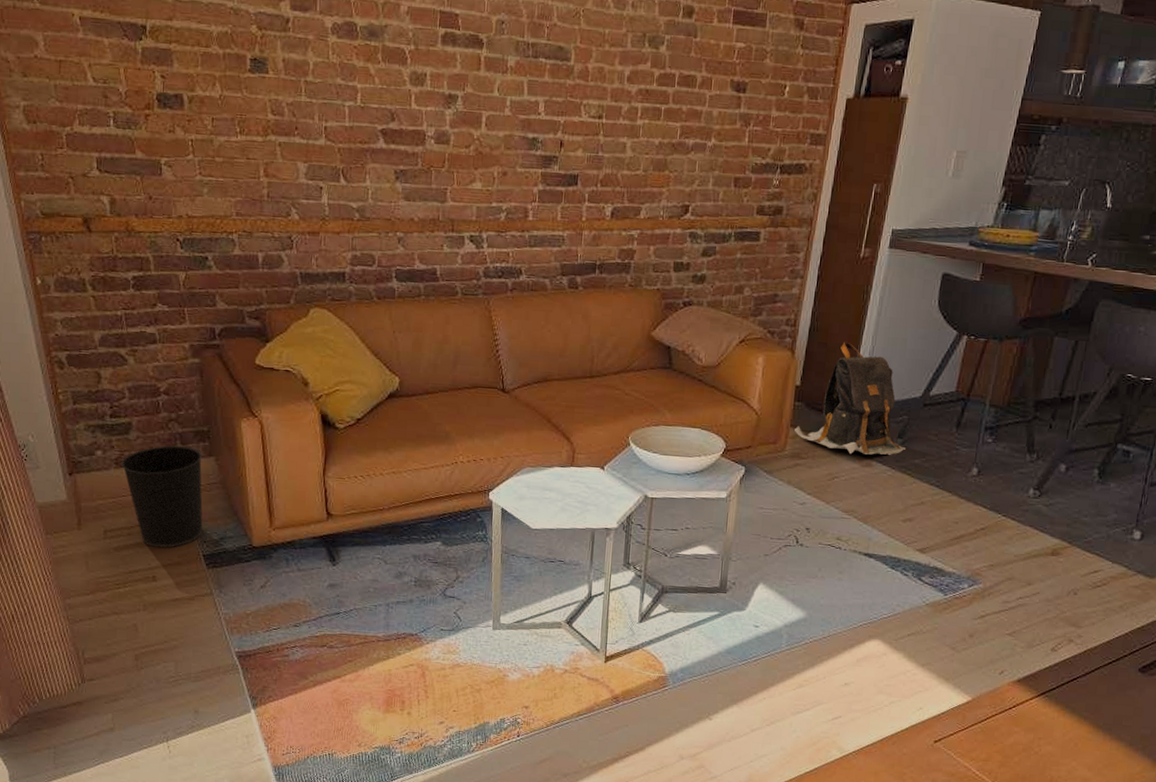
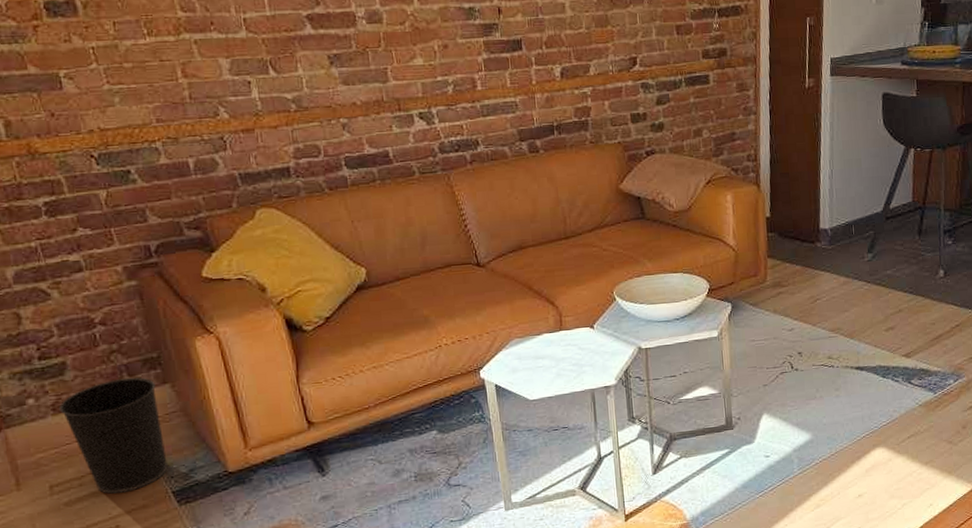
backpack: present [795,342,906,455] -> none [772,170,877,275]

